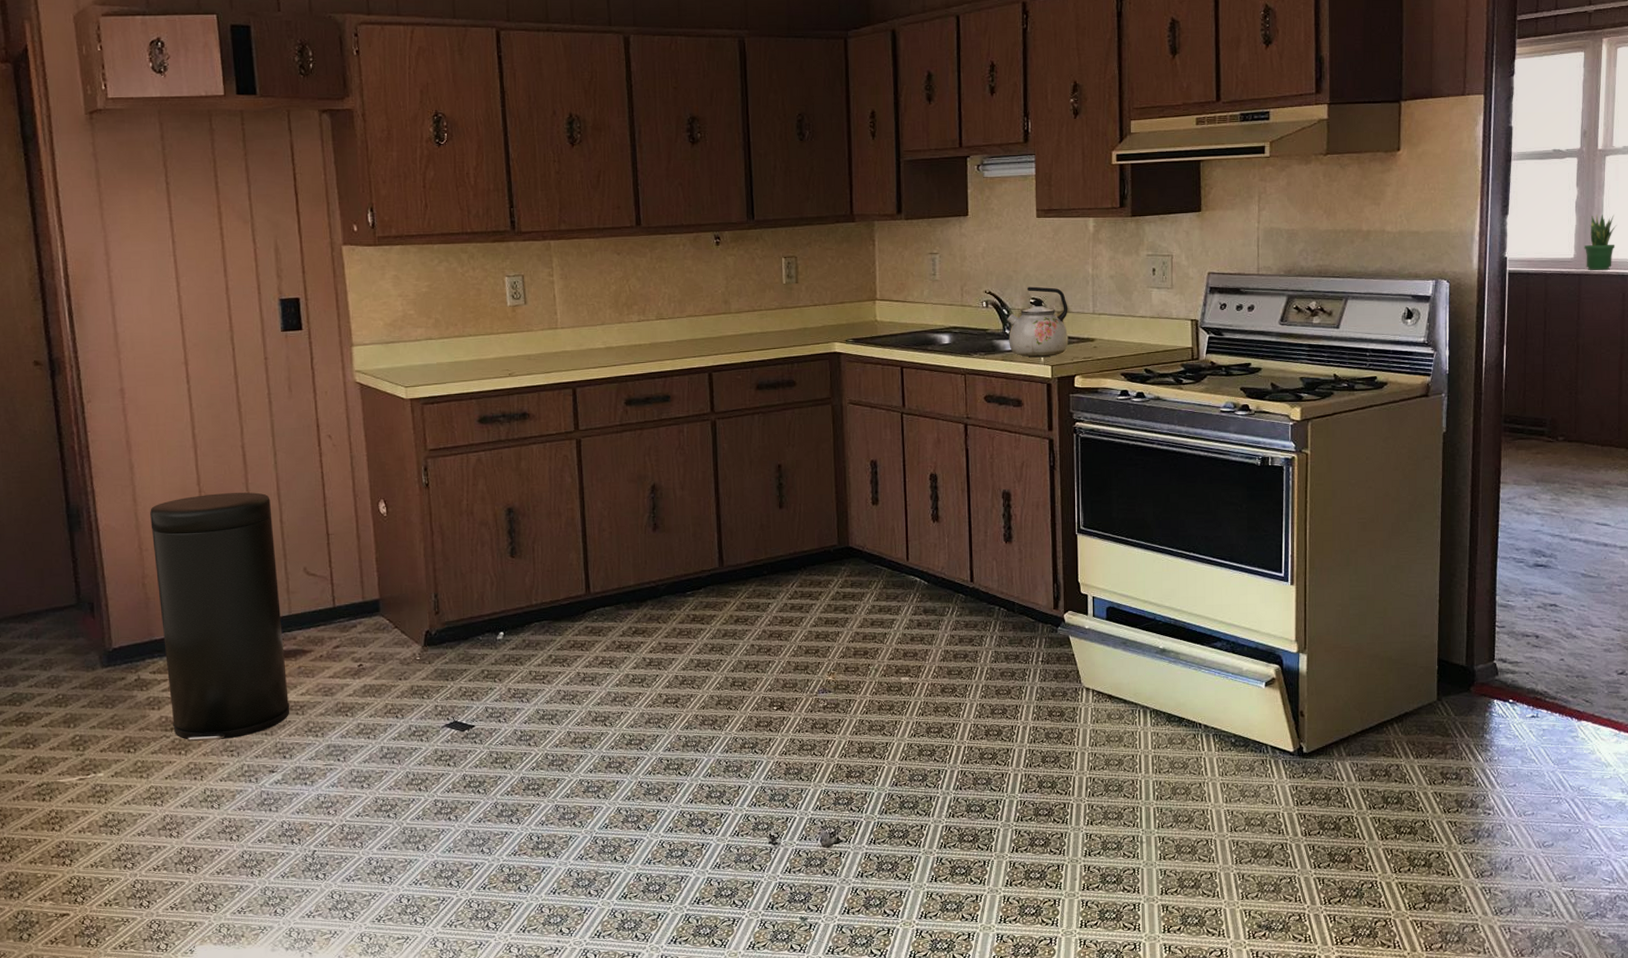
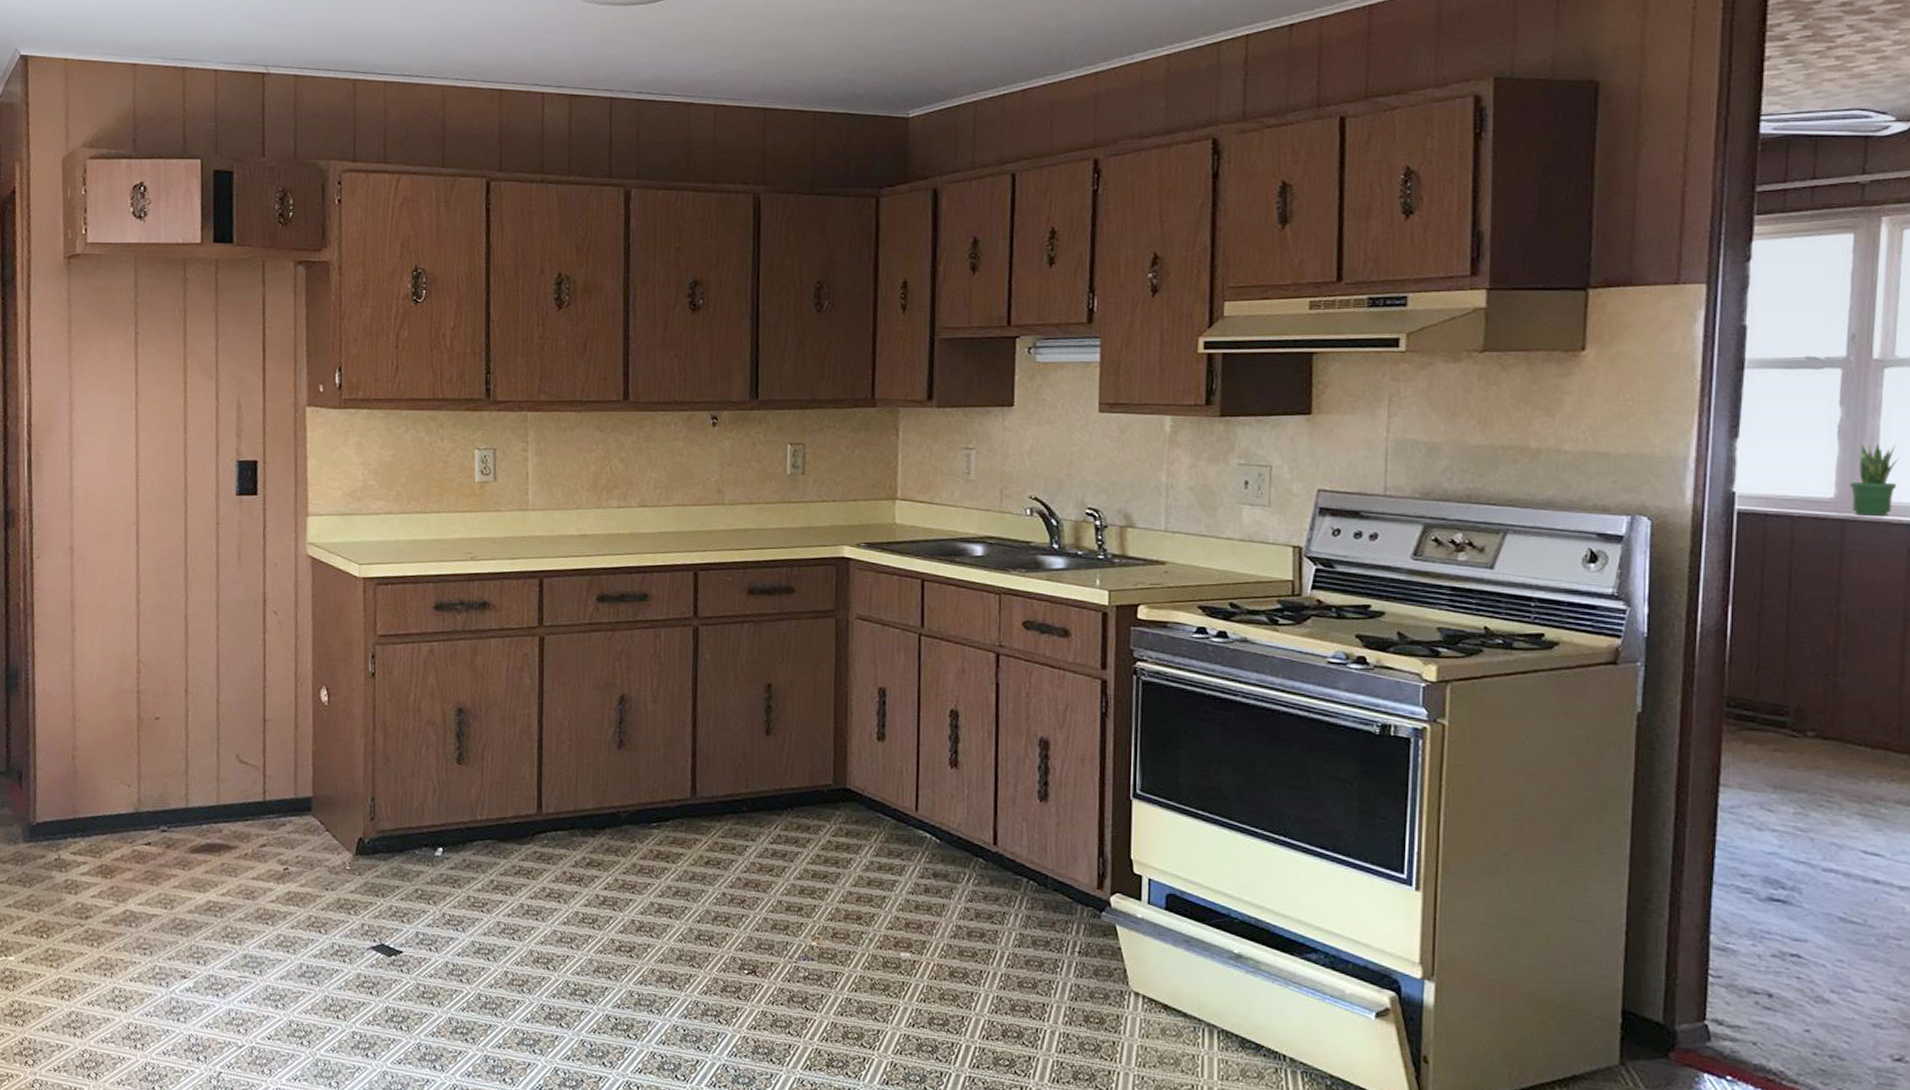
pedal bin: present [150,492,290,741] -> none [86,665,209,936]
kettle: present [1006,286,1069,358] -> none [1055,494,1134,580]

